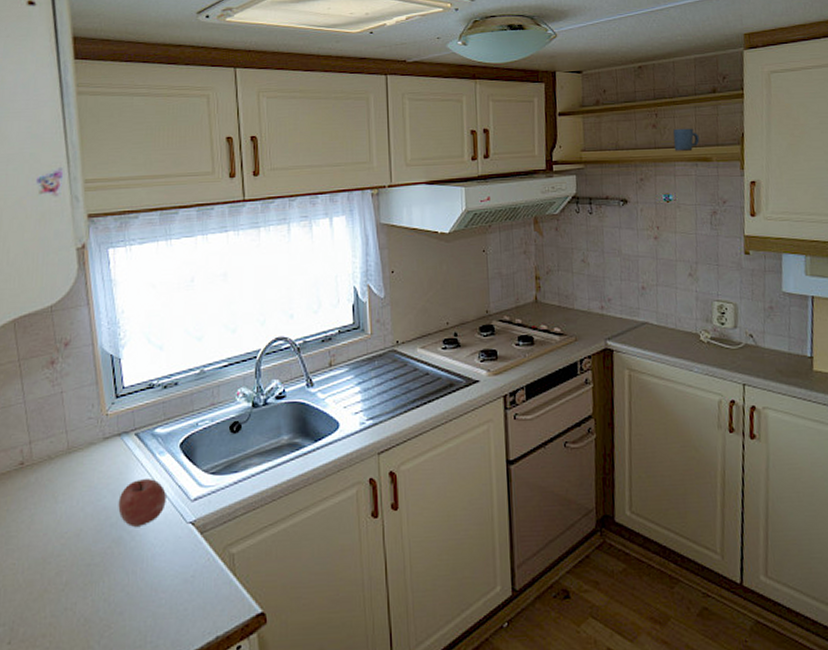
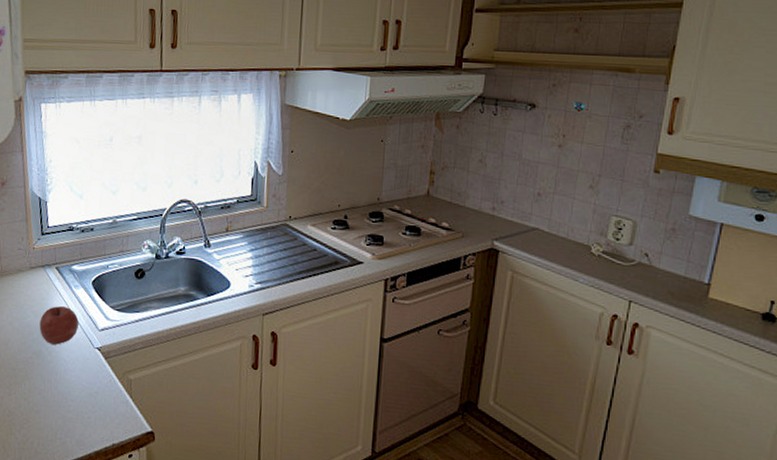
mug: present [673,128,700,152] -> none [594,35,625,61]

